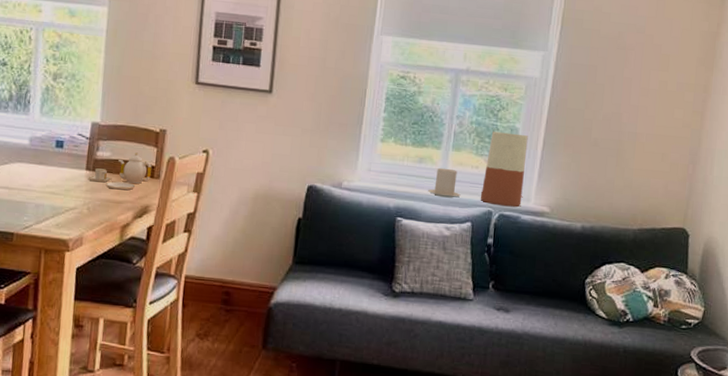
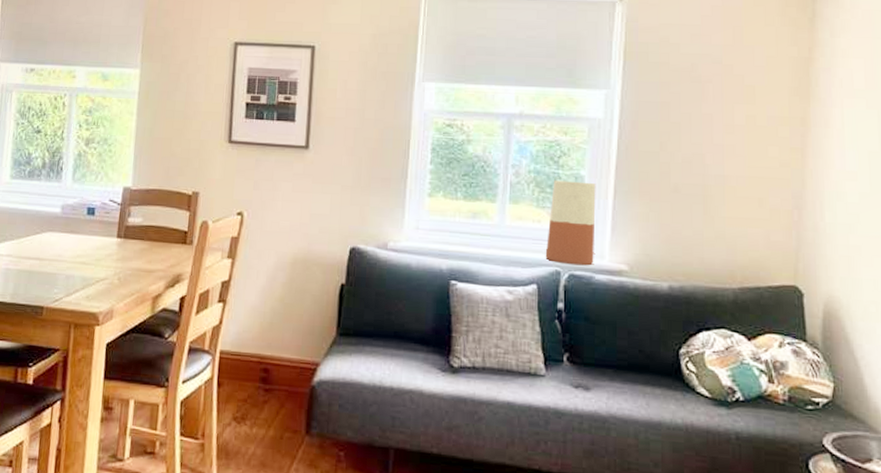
teapot: present [88,152,152,191] -> none [119,217,184,258]
candle: present [428,167,461,198] -> none [485,223,523,257]

